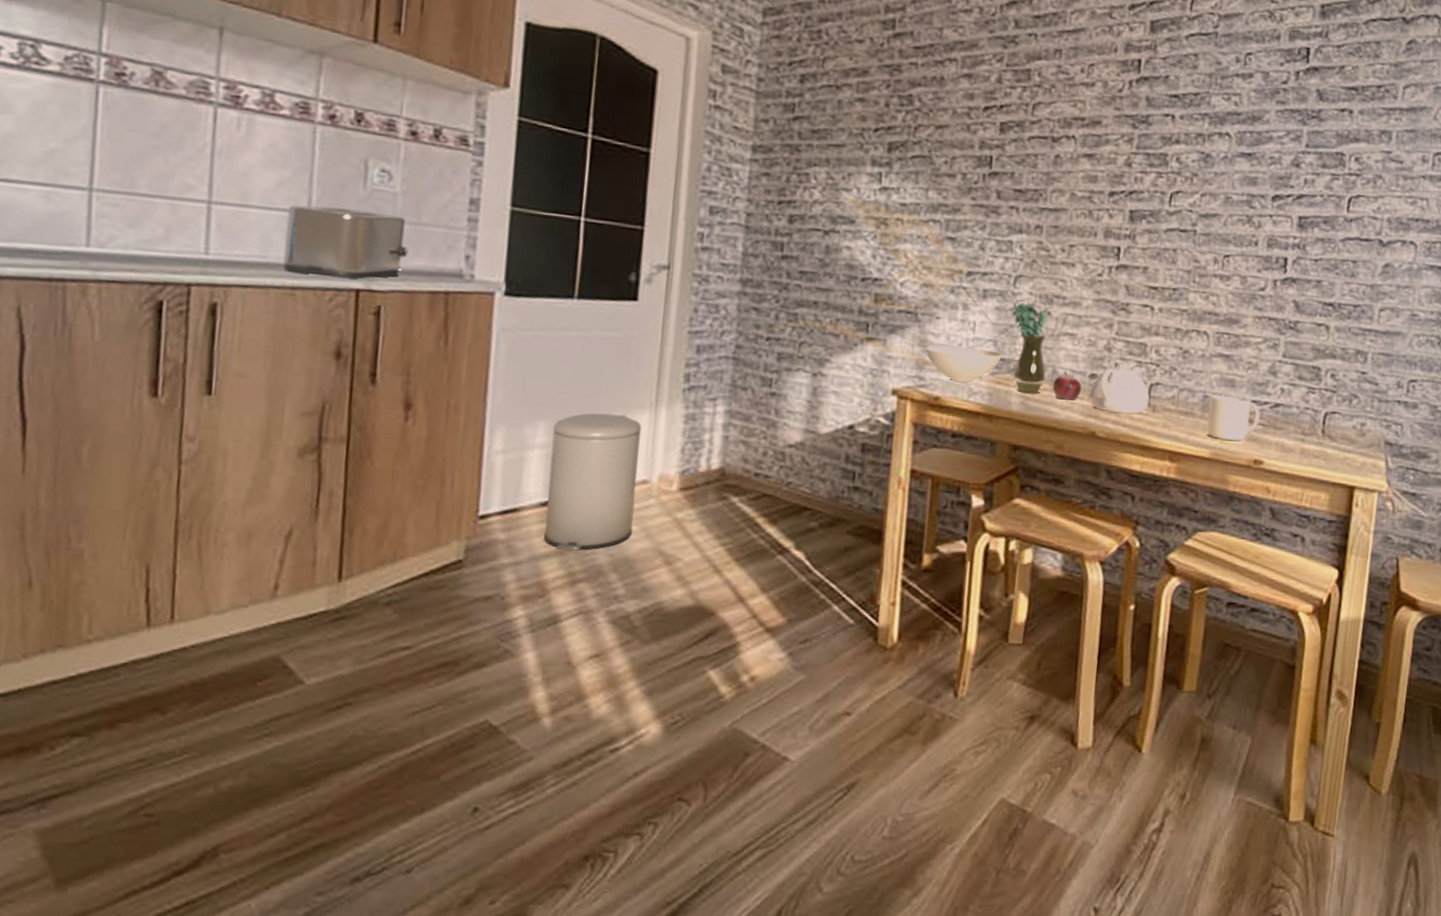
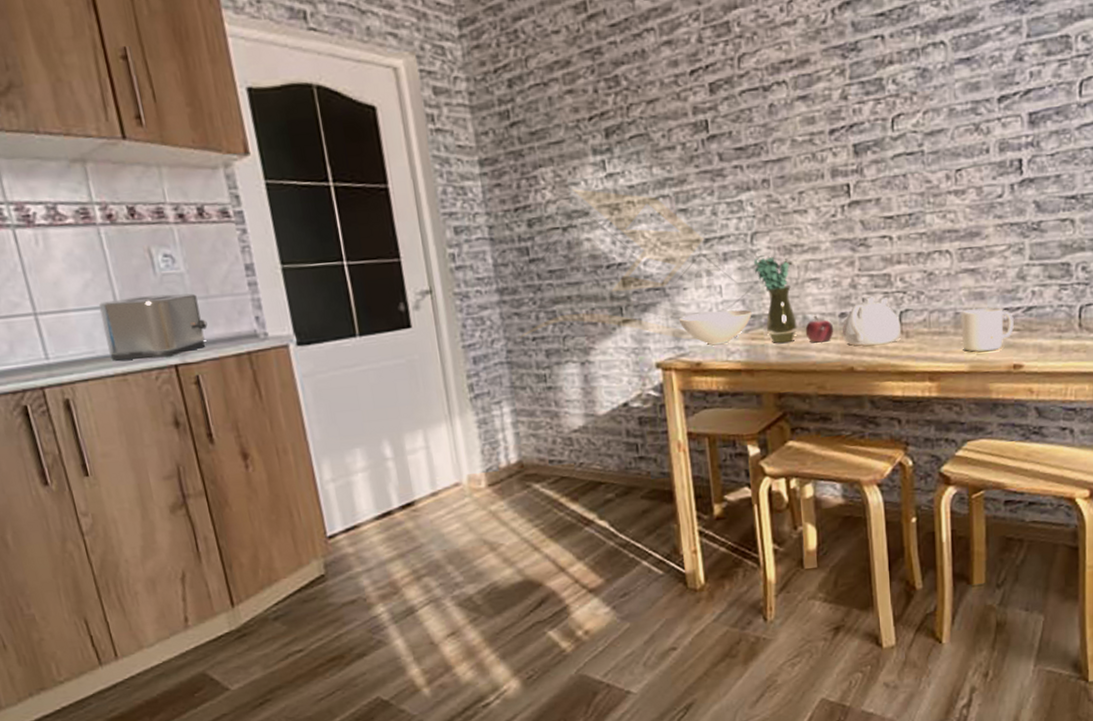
pedal bin: present [544,413,641,551] -> none [368,430,457,553]

